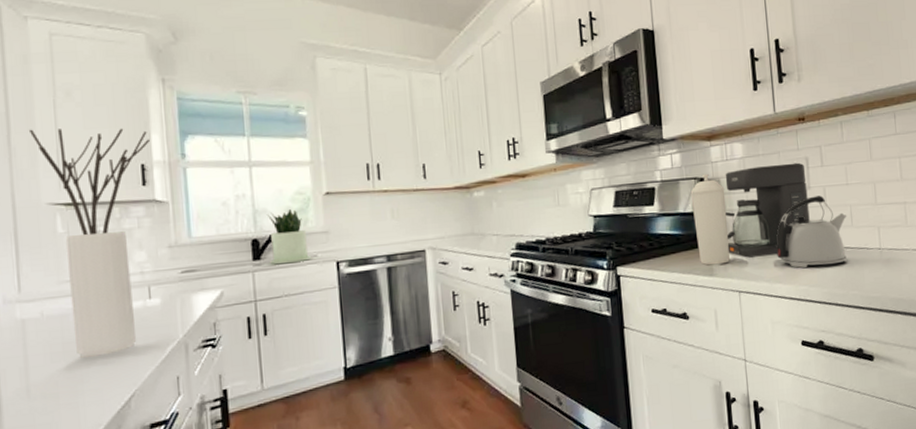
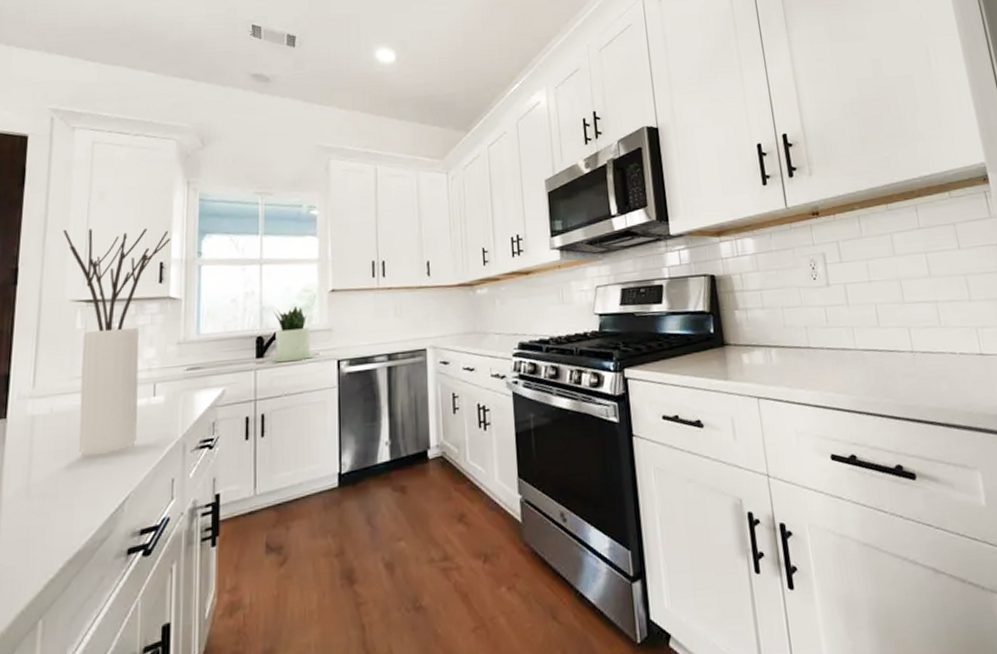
canister: present [690,173,730,265] -> none [700,270,746,368]
coffee maker: present [725,162,810,259] -> none [736,258,831,361]
kettle: present [776,195,847,269] -> none [795,293,876,373]

